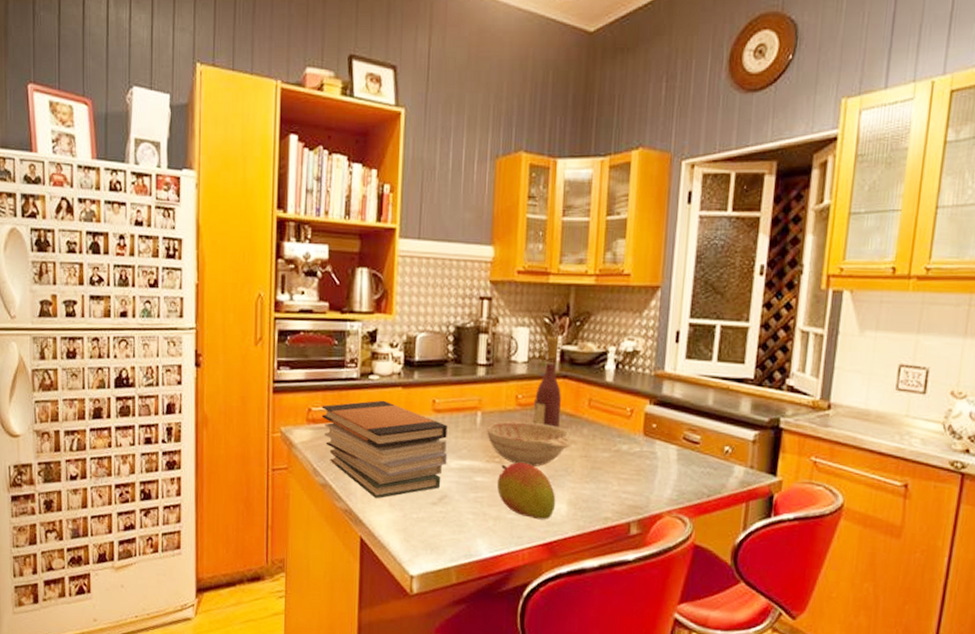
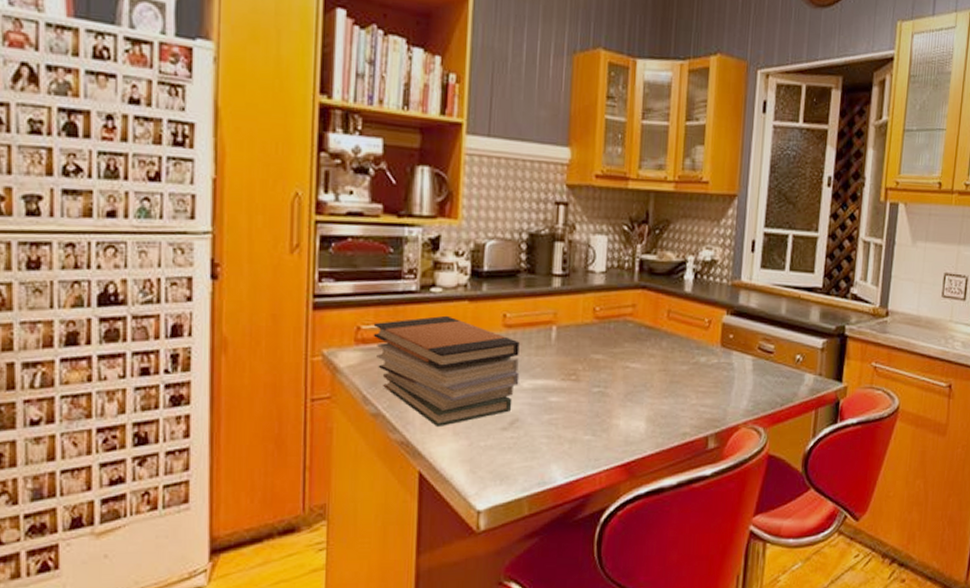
decorative bowl: present [486,420,571,467] -> none [561,334,649,383]
fruit: present [496,462,556,520] -> none [572,380,635,440]
wine bottle: present [532,337,562,428] -> none [610,245,641,342]

